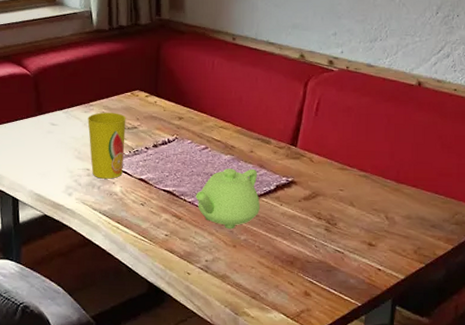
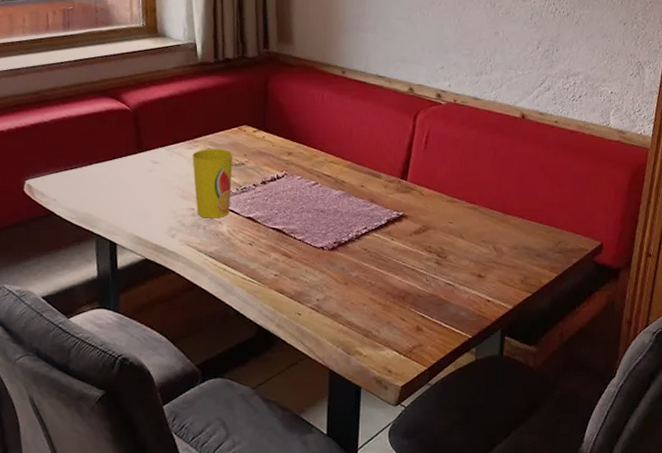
teapot: present [196,168,260,230] -> none [306,203,371,267]

